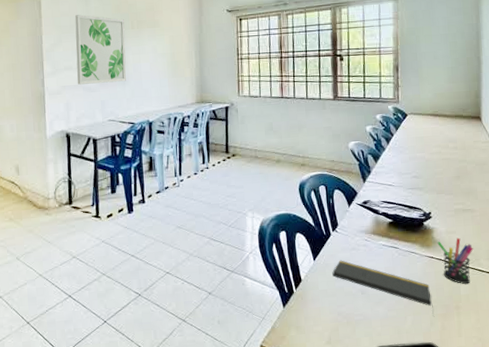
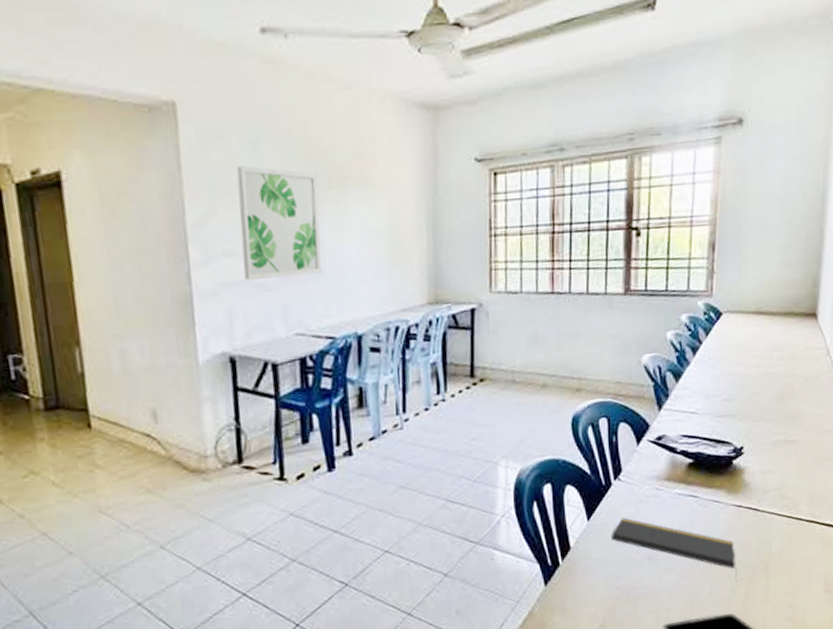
pen holder: present [437,237,474,285] -> none [748,478,793,538]

